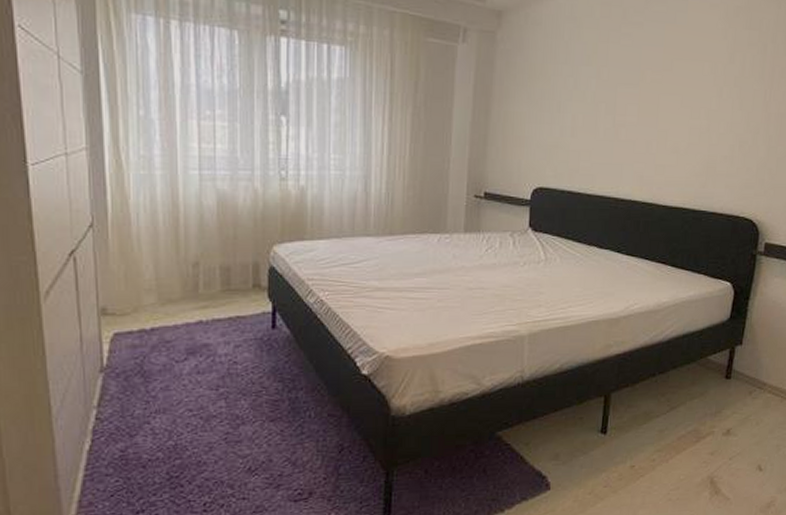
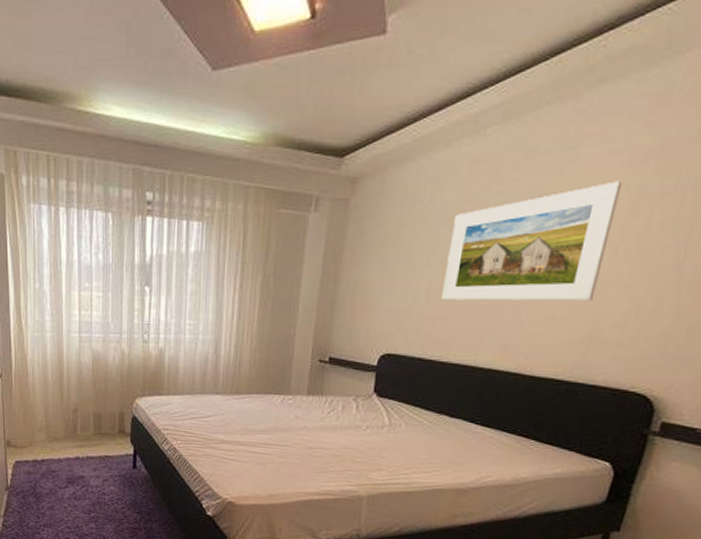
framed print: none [584,30,722,136] -> present [441,181,623,301]

